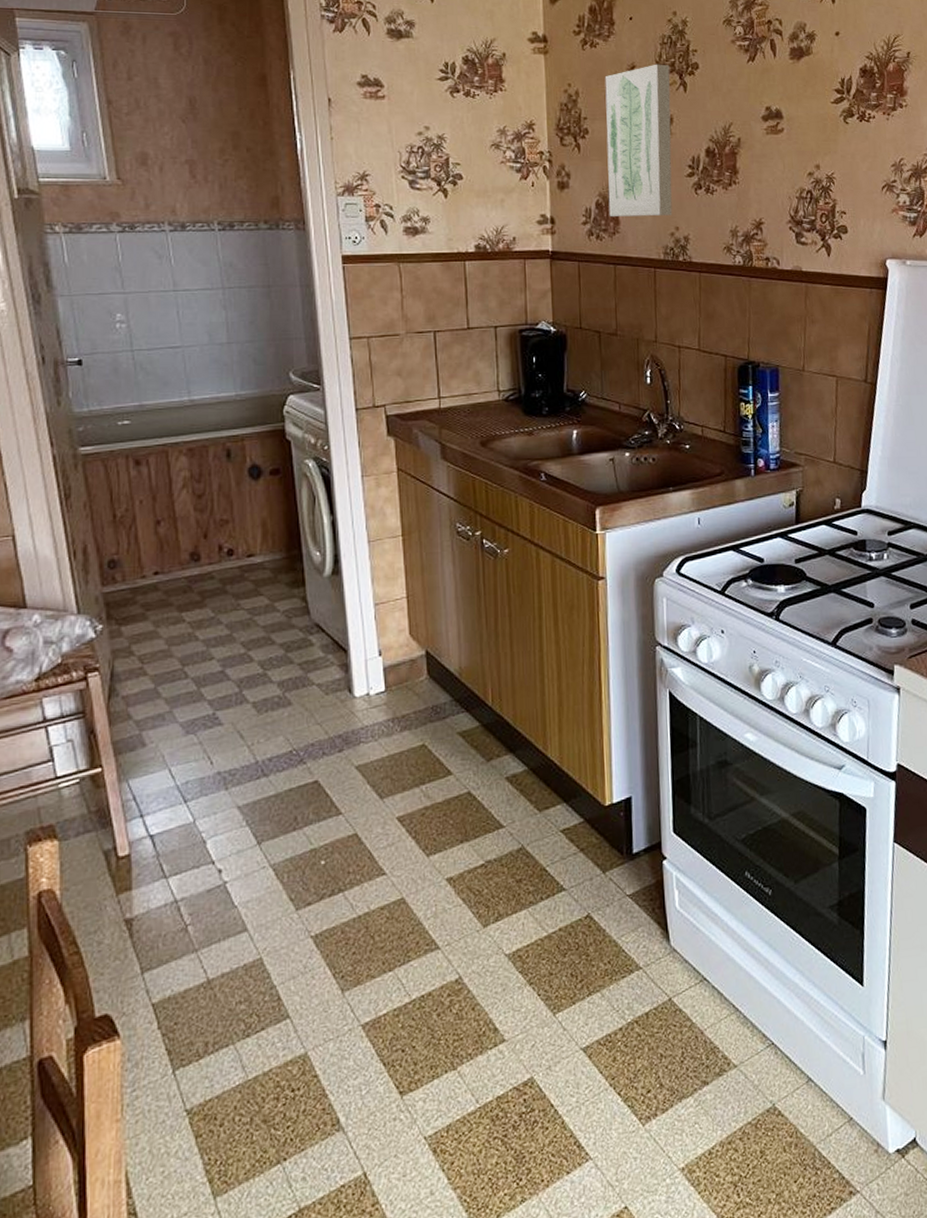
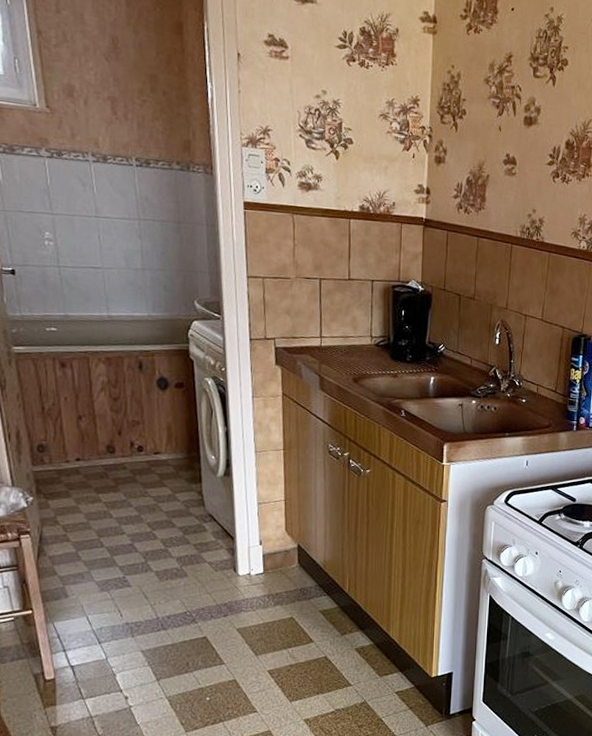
wall art: present [604,64,673,217] -> none [477,56,543,199]

